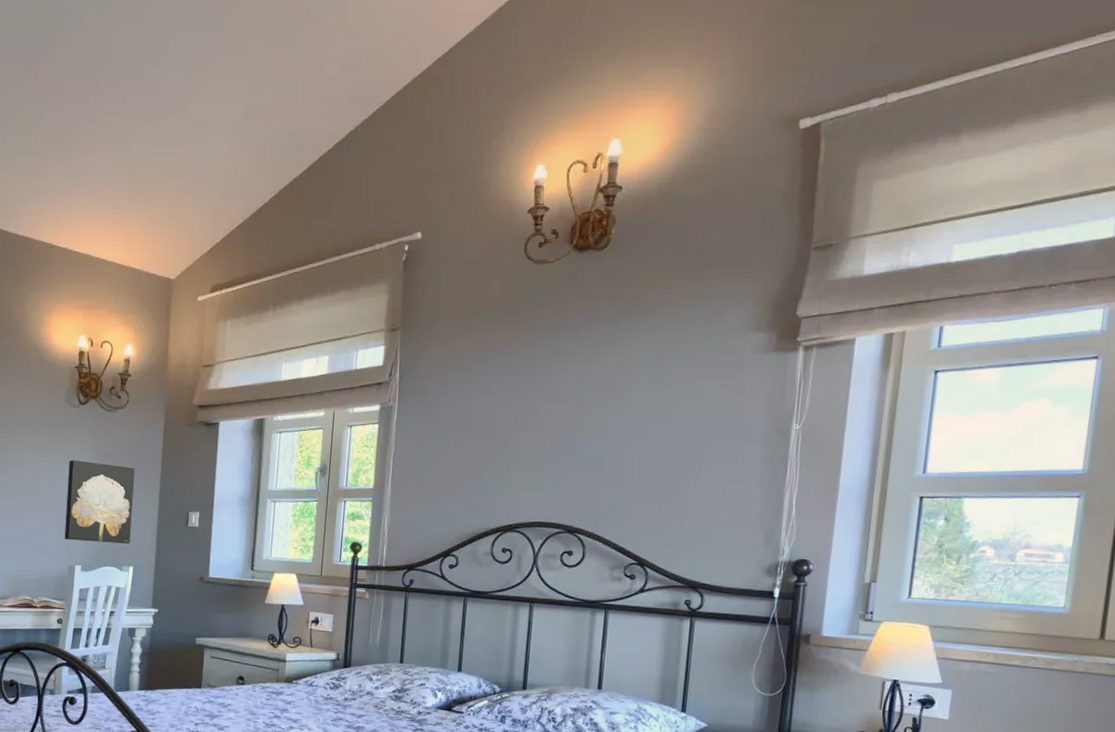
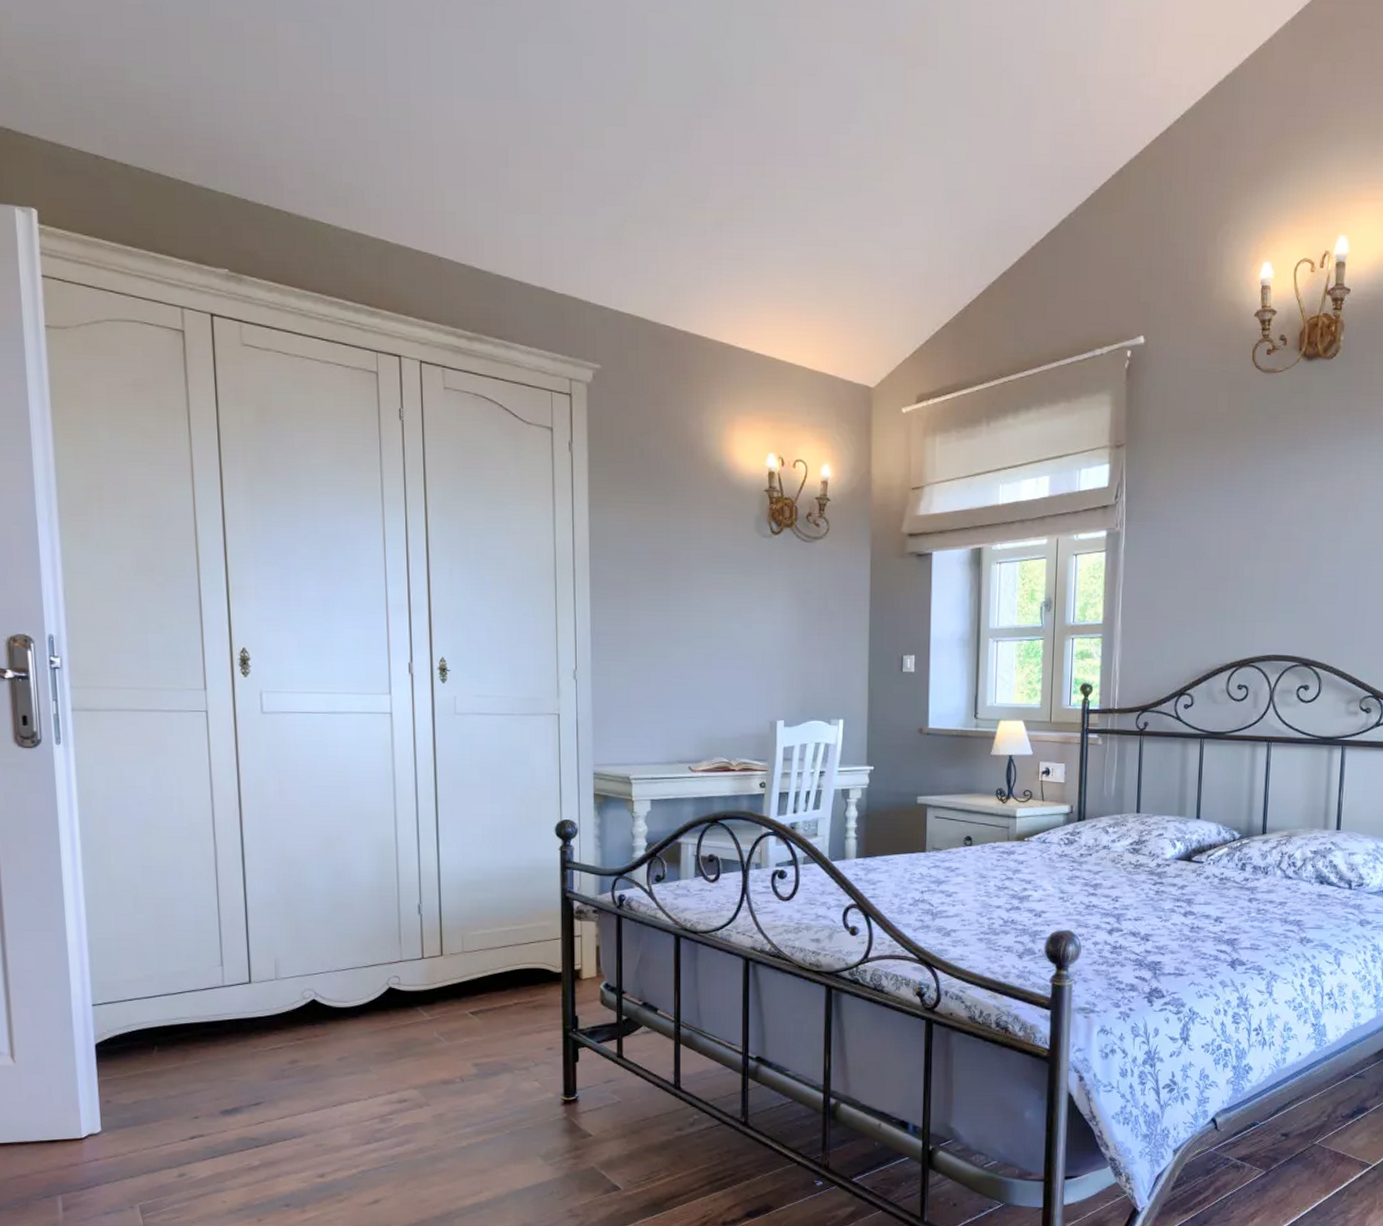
wall art: present [64,460,135,544] -> none [763,599,840,694]

